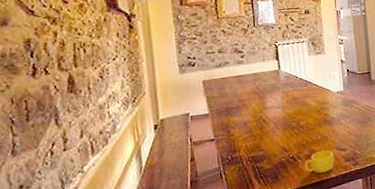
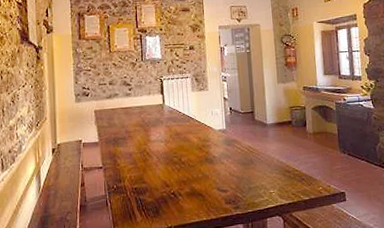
cup: present [305,150,335,174] -> none [185,189,215,213]

